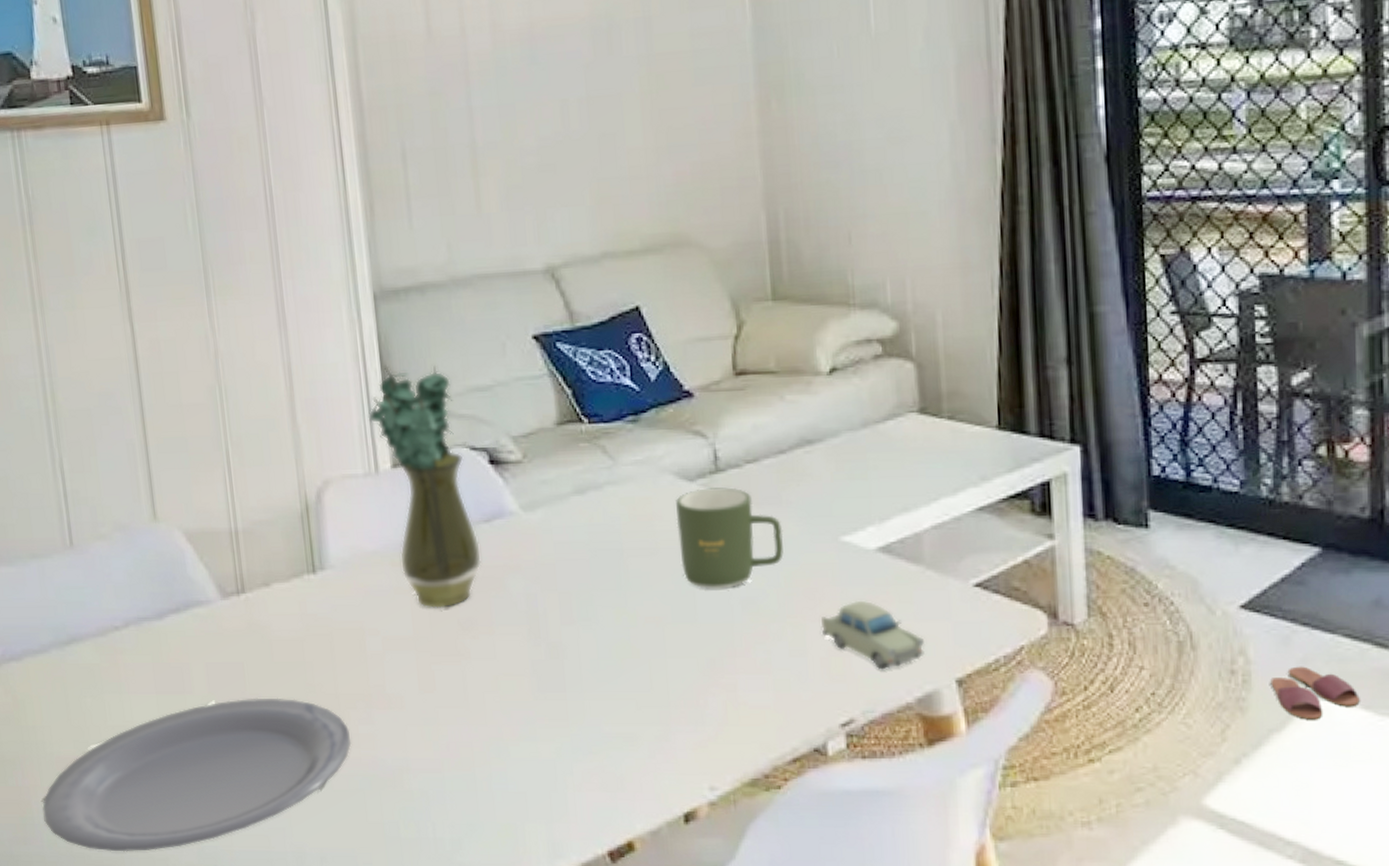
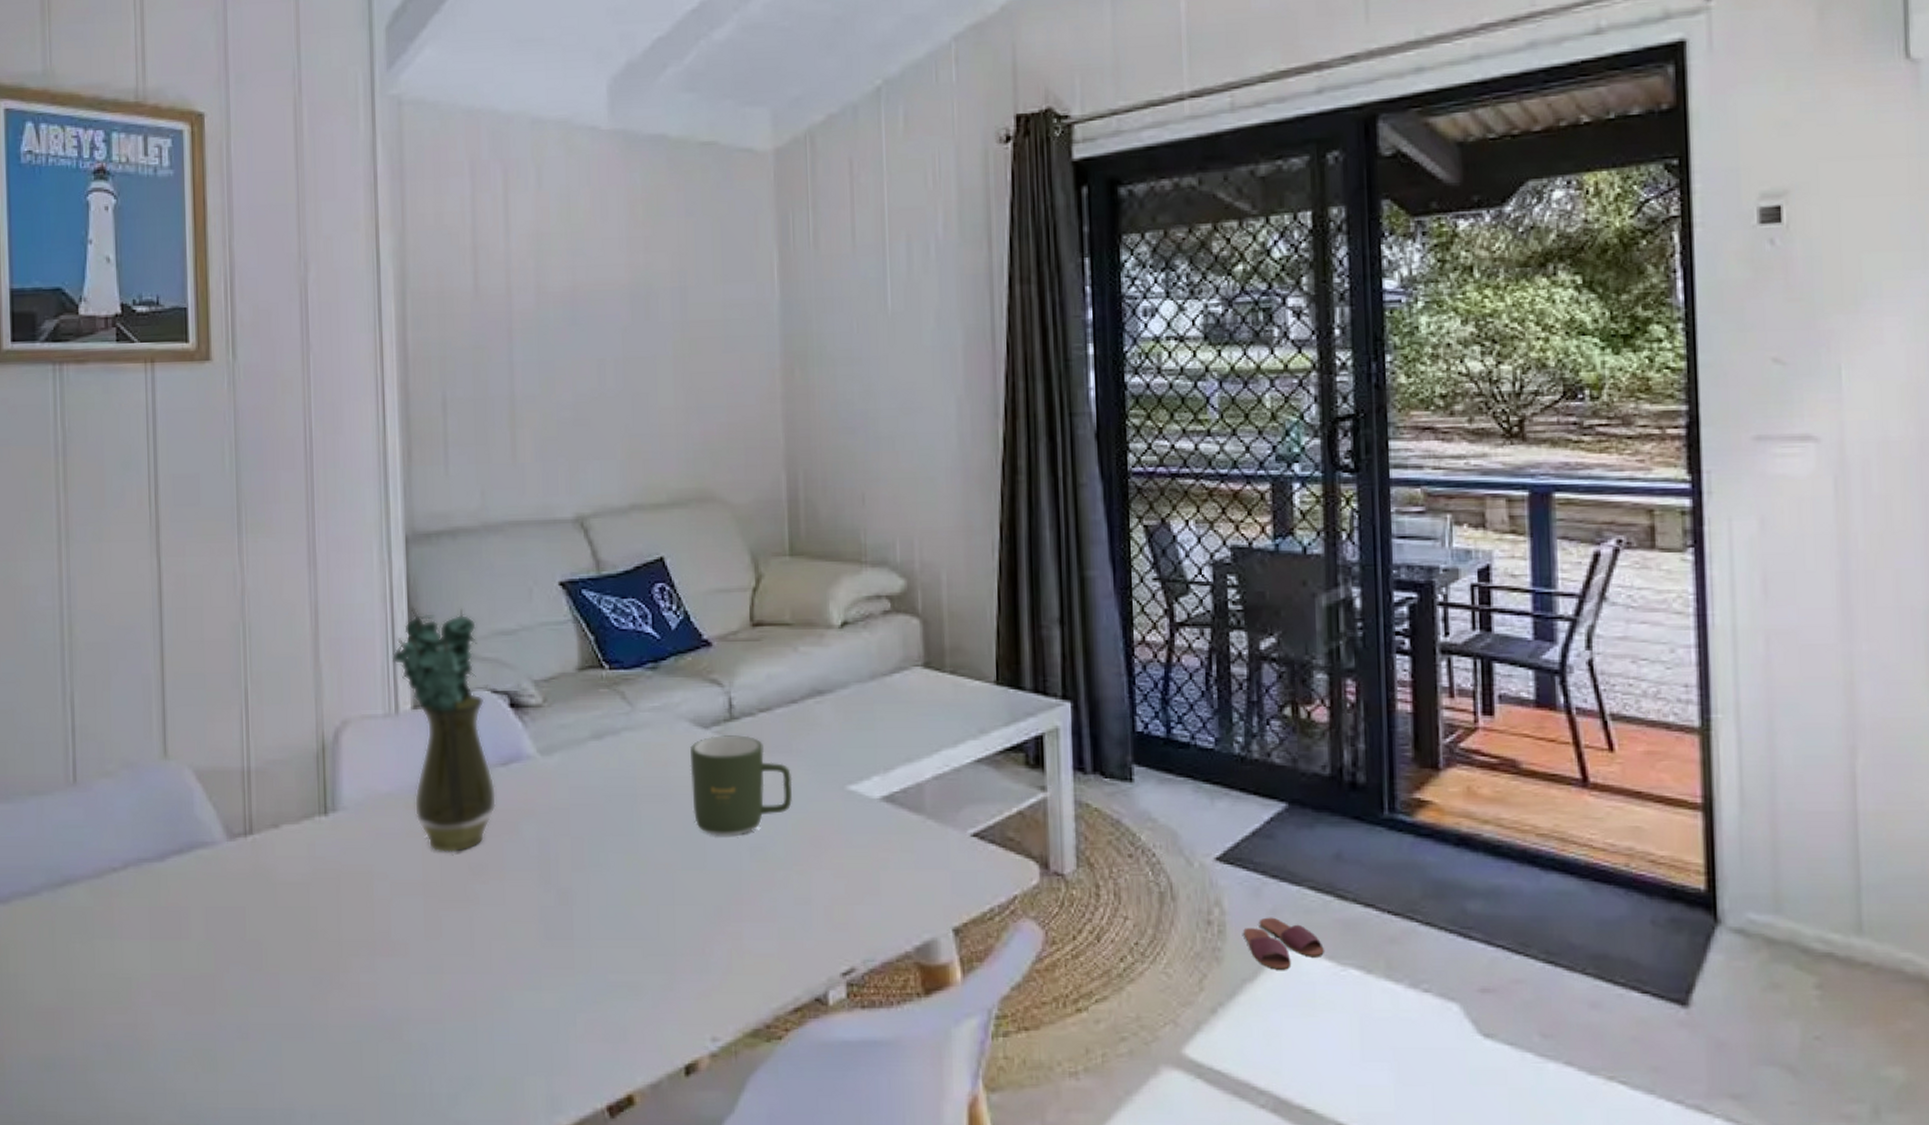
plate: present [42,698,352,852] -> none [16,944,351,1111]
toy car: present [821,600,926,670] -> none [825,848,925,919]

